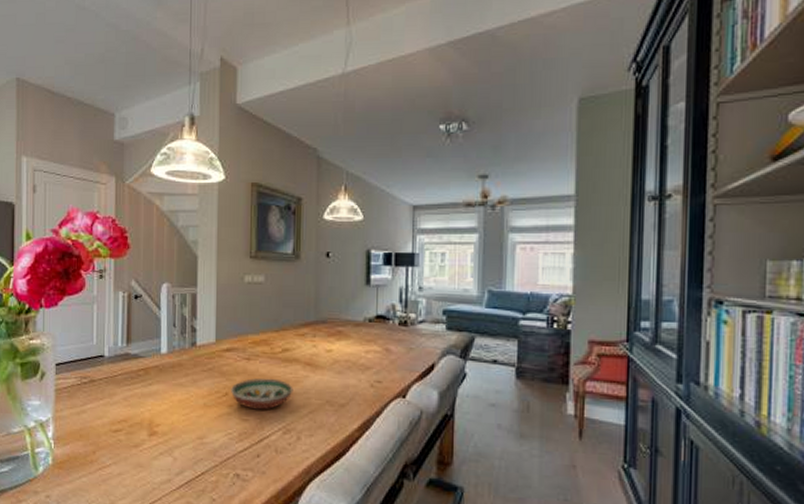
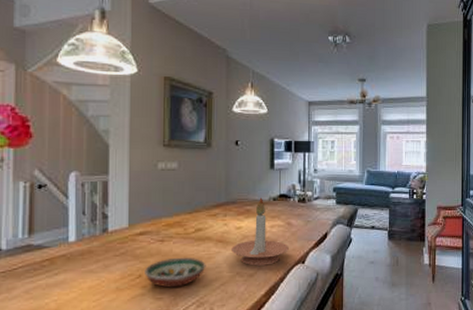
candle holder: none [321,317,387,396] -> present [231,197,289,266]

